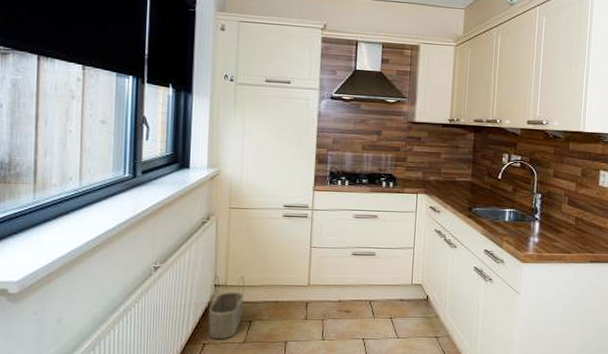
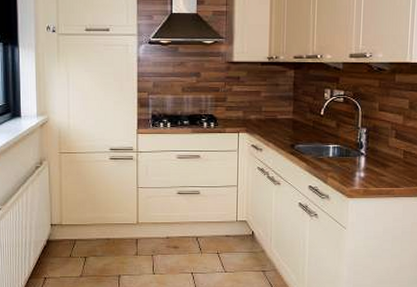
wicker basket: present [208,275,245,340] -> none [47,215,79,274]

